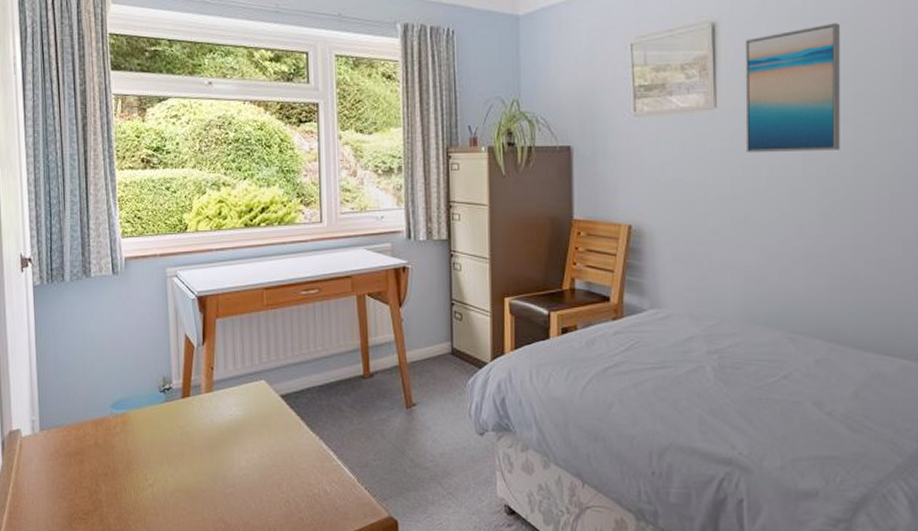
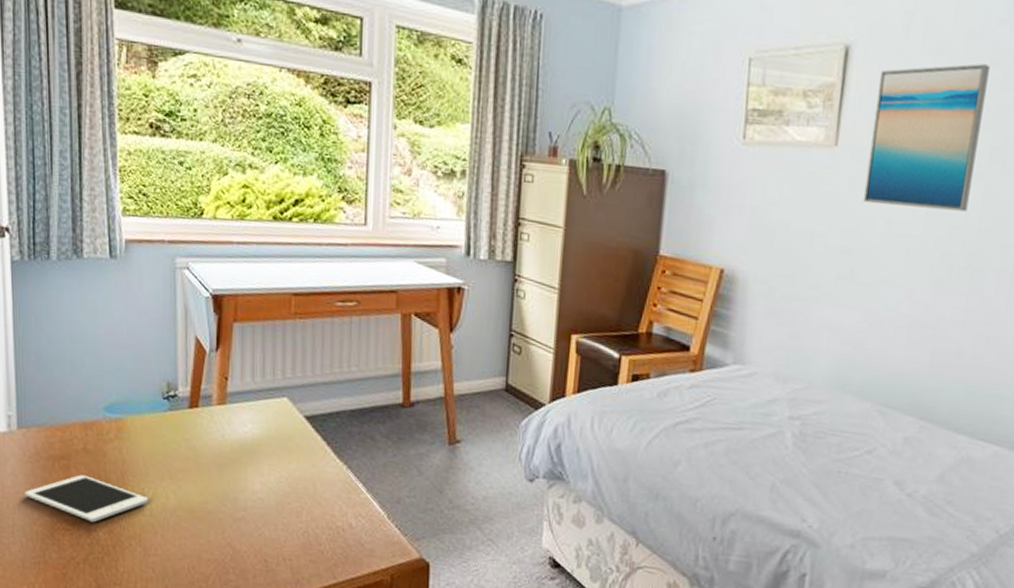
cell phone: none [46,467,151,510] -> present [24,474,149,523]

